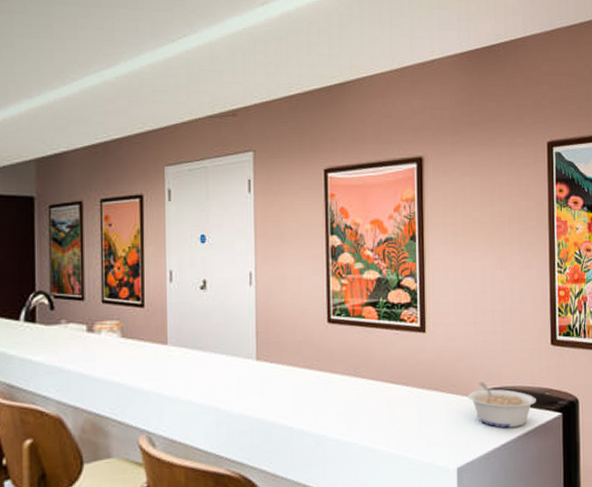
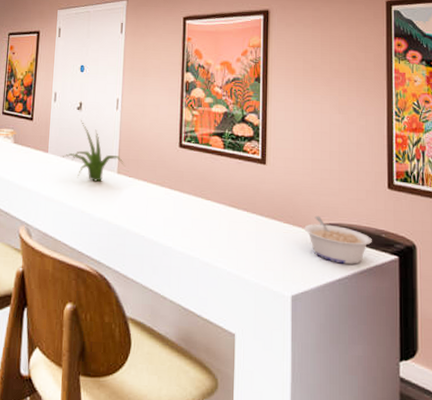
plant: none [184,302,265,373] -> present [60,120,125,182]

